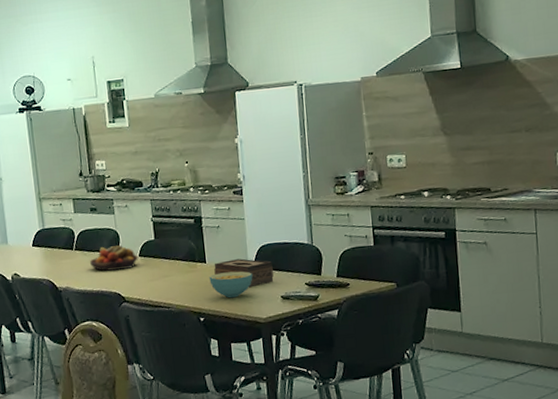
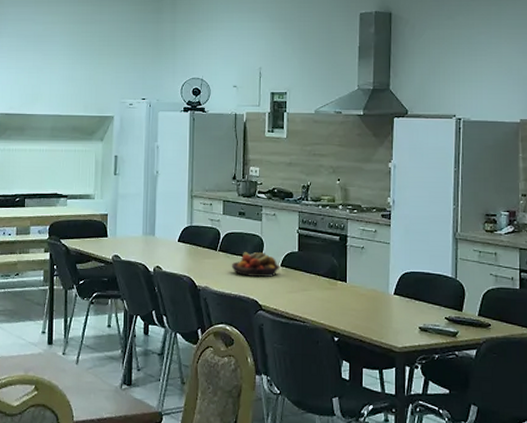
cereal bowl: present [209,271,253,298] -> none [348,294,392,322]
tissue box: present [214,258,274,288] -> none [354,282,413,314]

